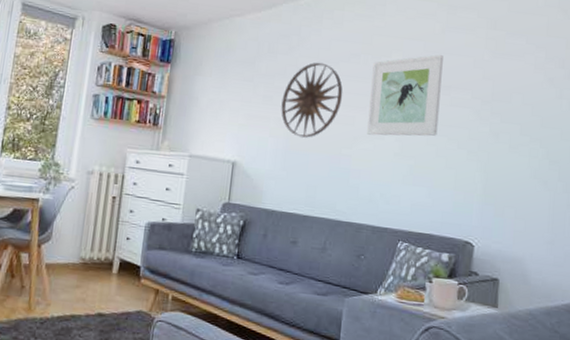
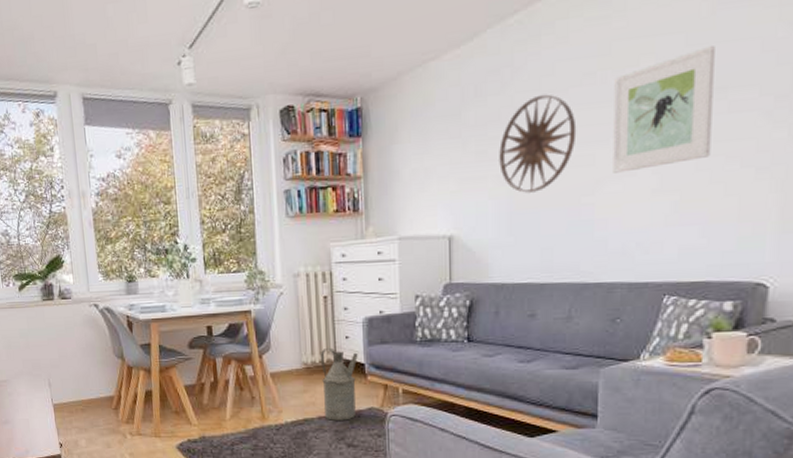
watering can: none [93,246,136,321] -> present [320,347,358,420]

